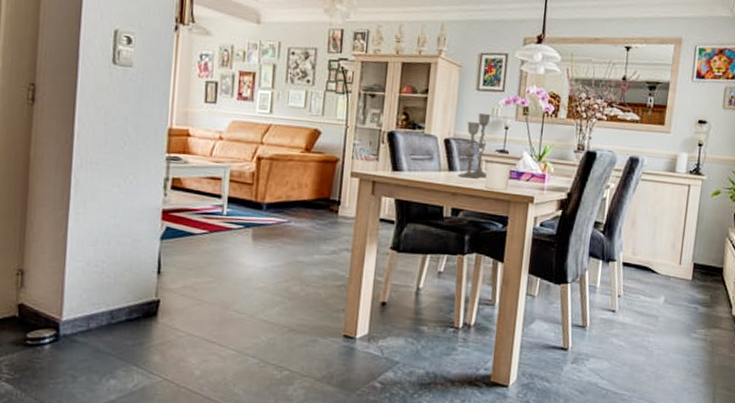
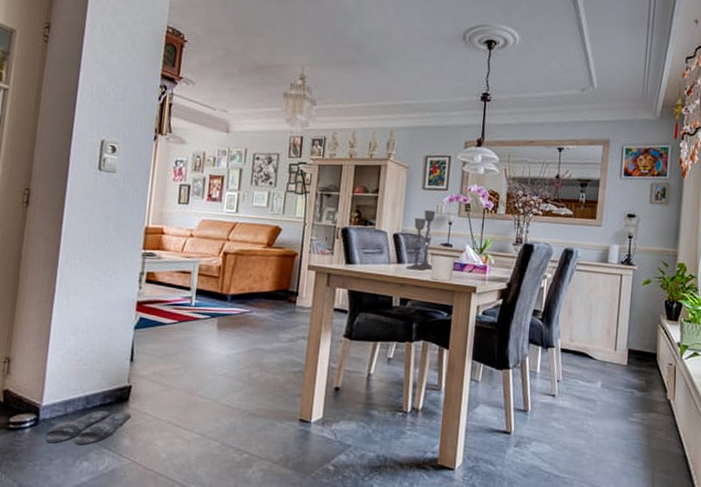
slippers: none [66,326,161,362] -> present [45,411,132,446]

